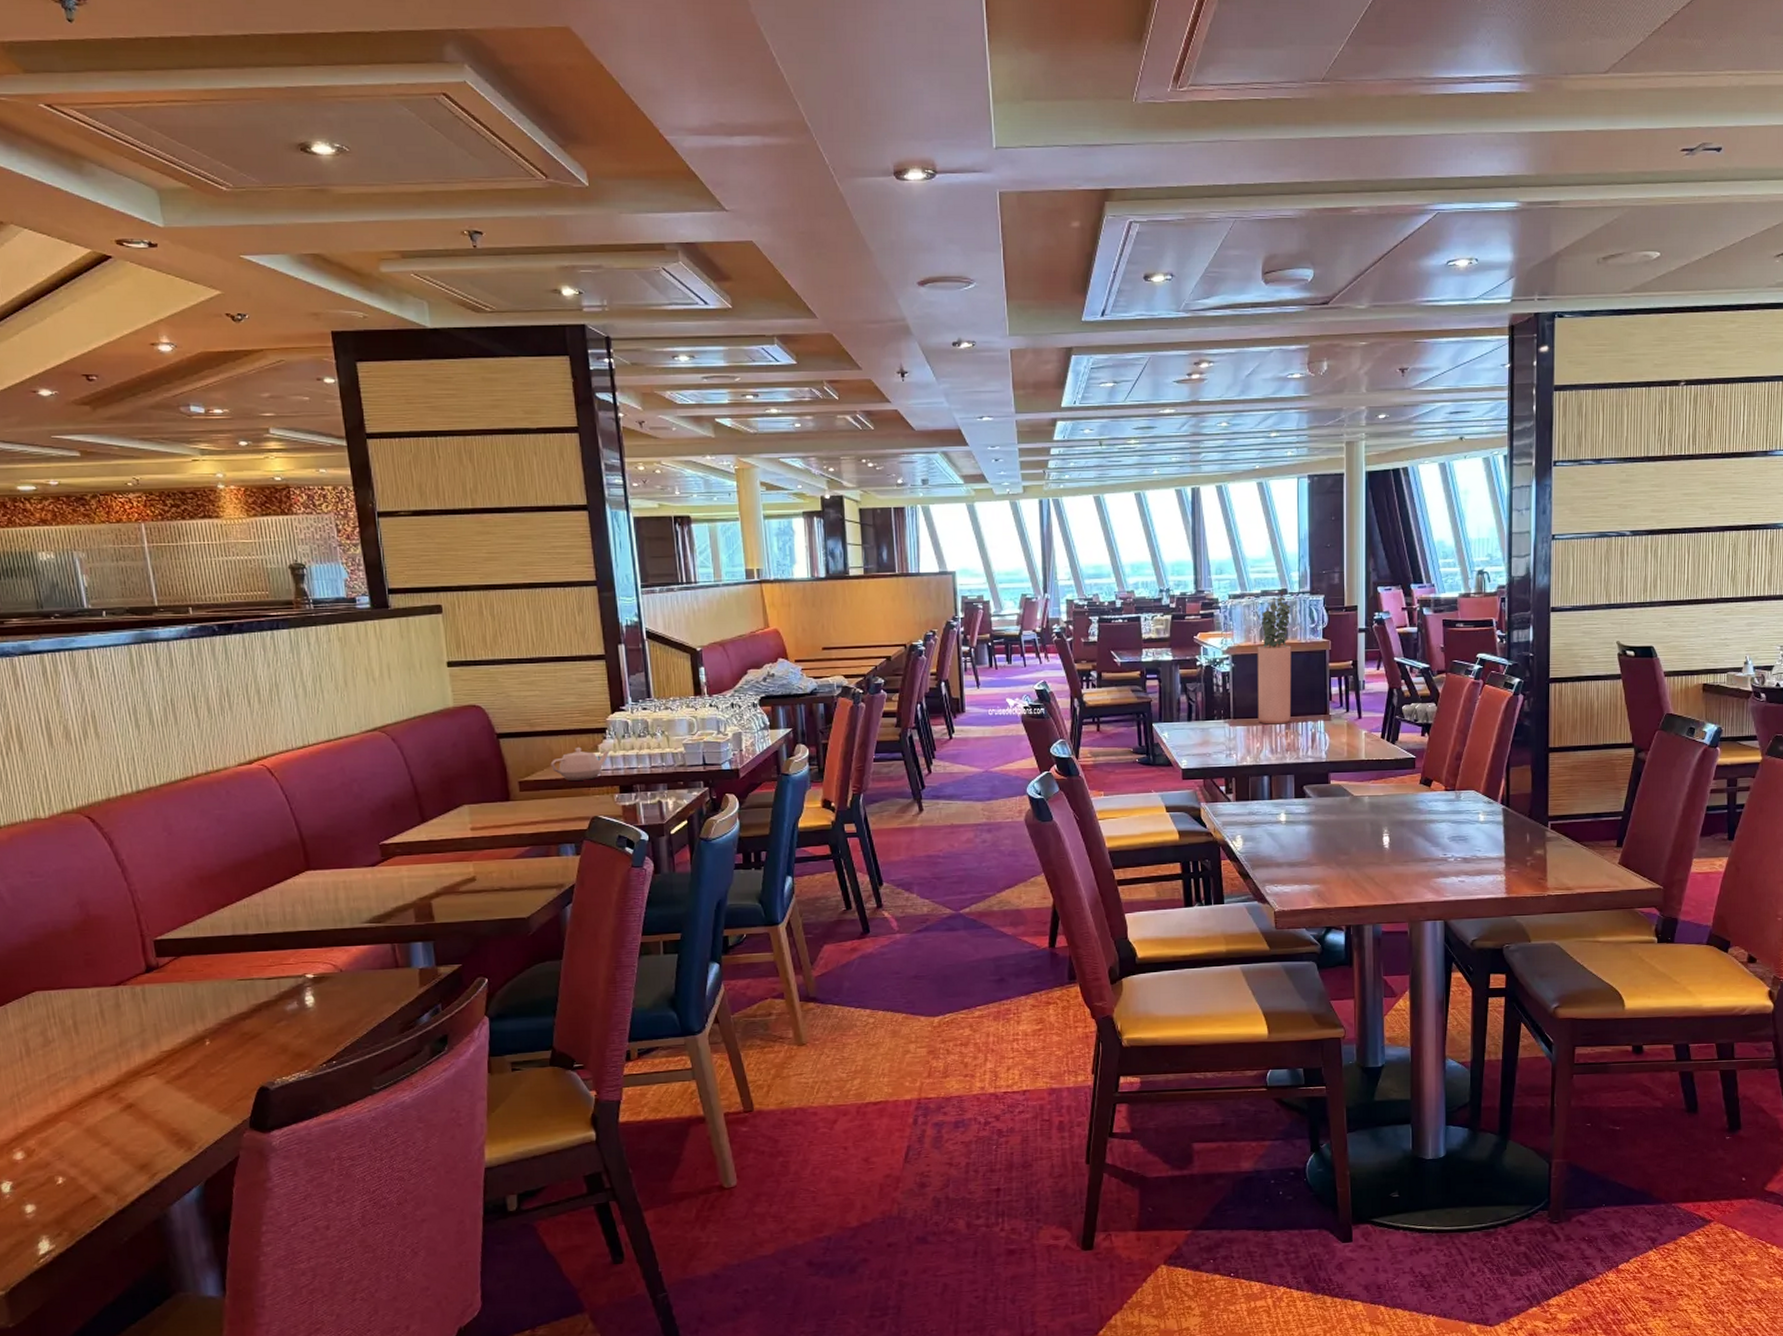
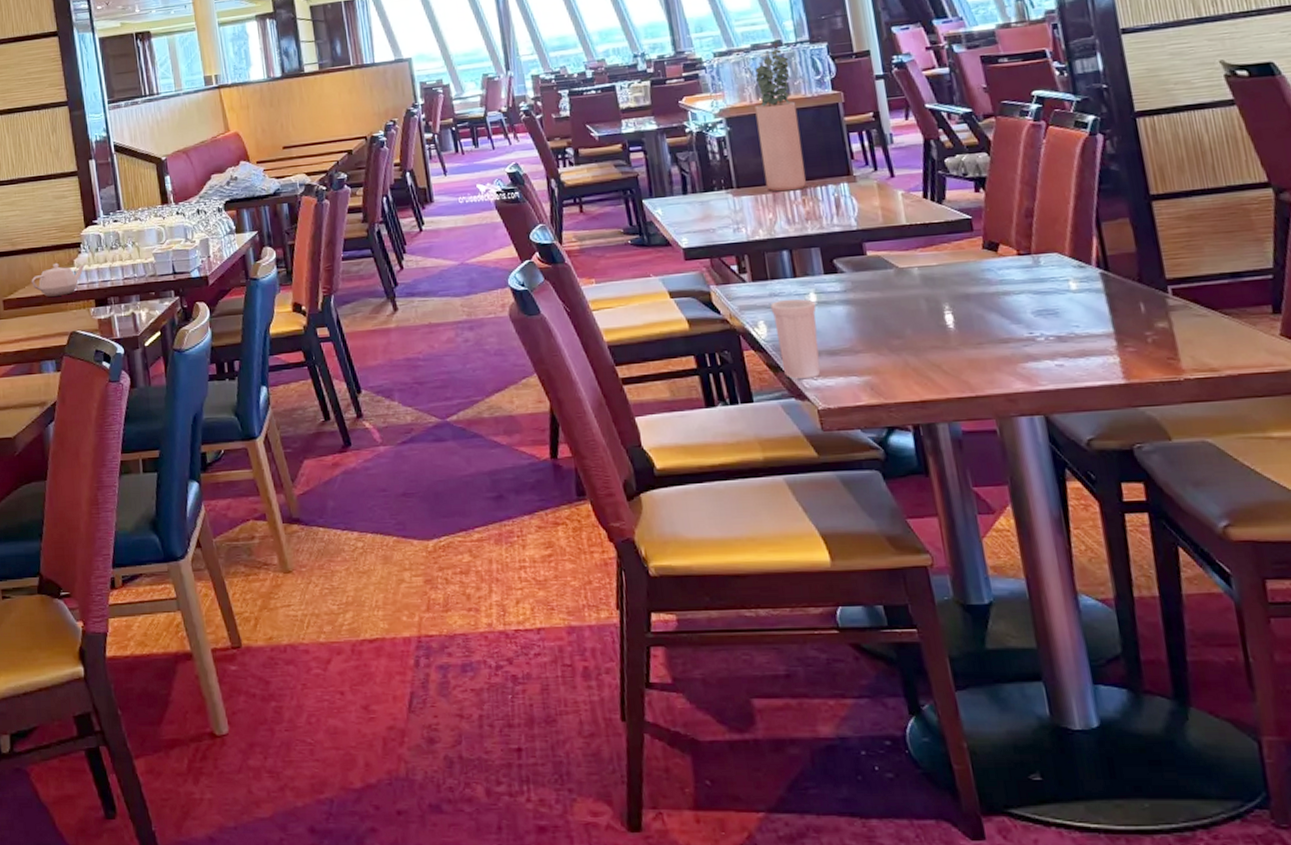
cup: none [1248,817,1285,885] -> present [770,299,821,379]

